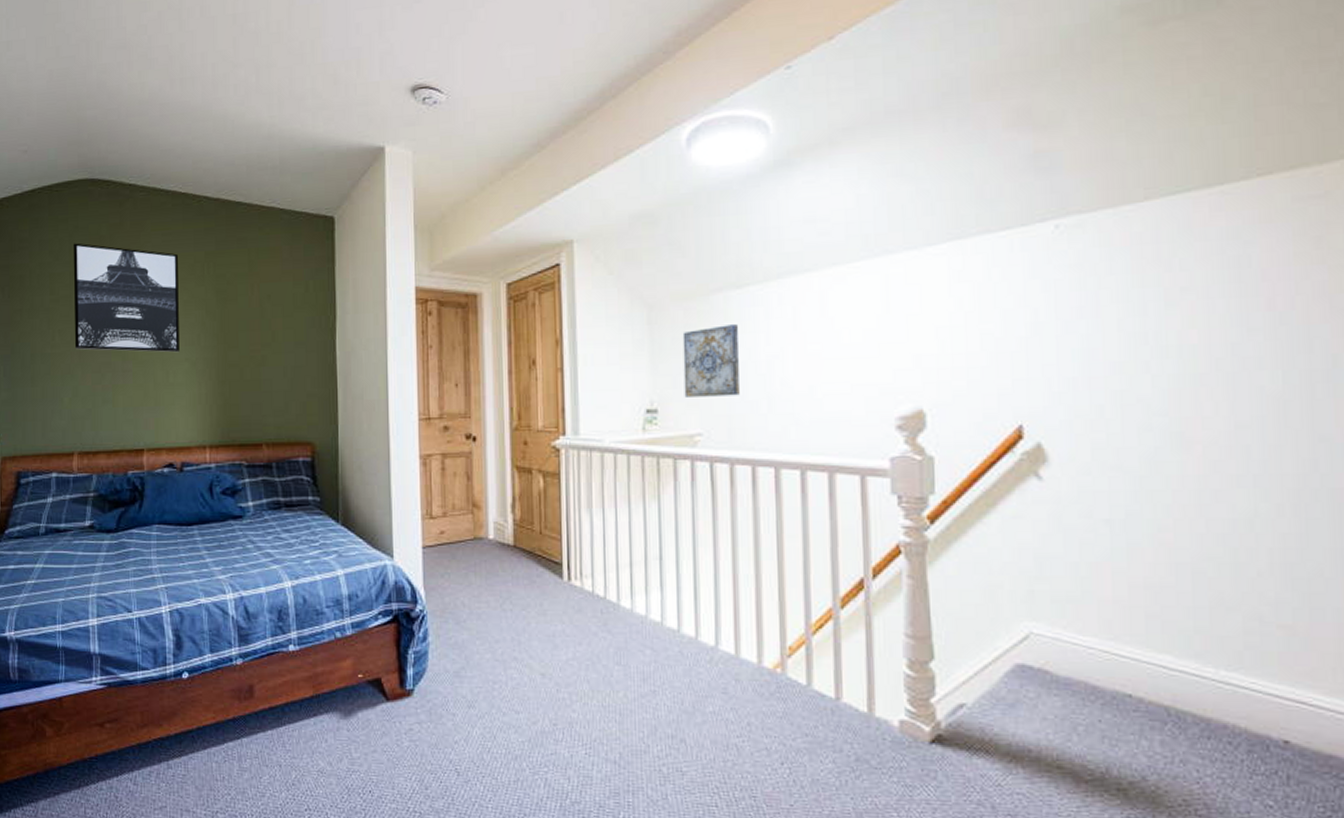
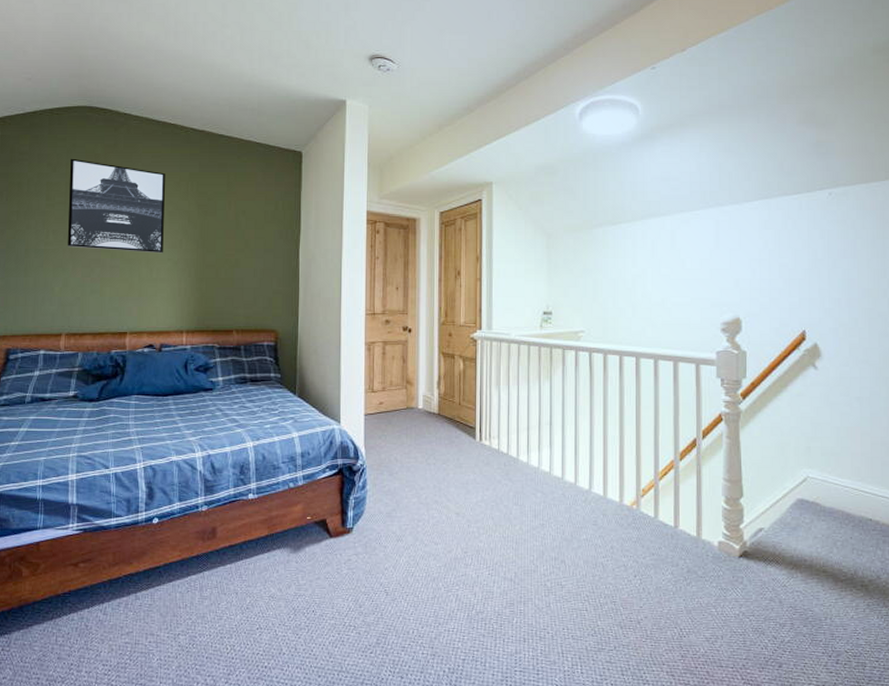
wall art: present [682,323,740,397] -> none [572,250,613,304]

